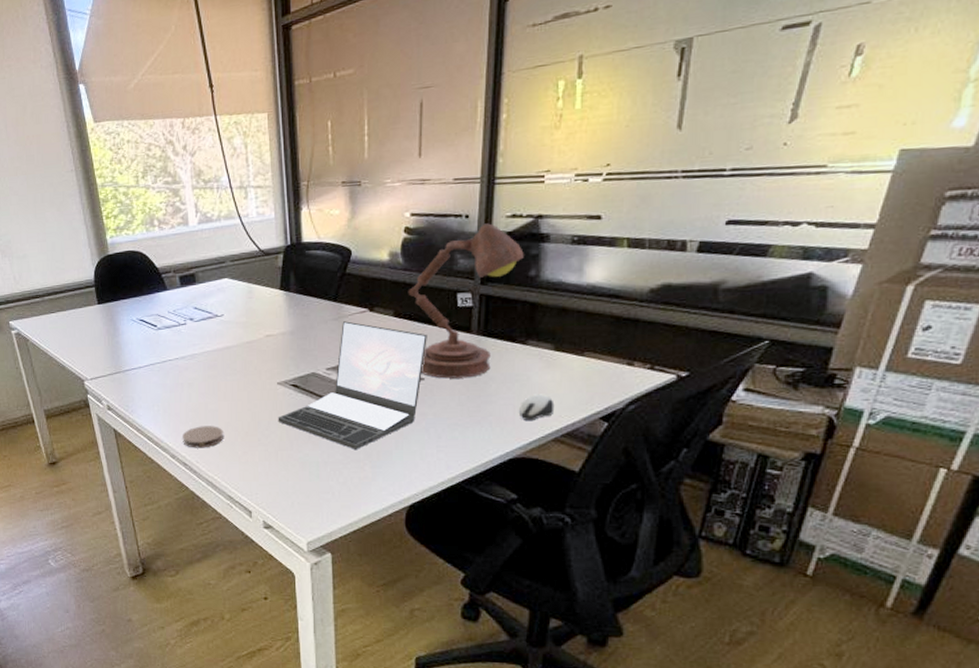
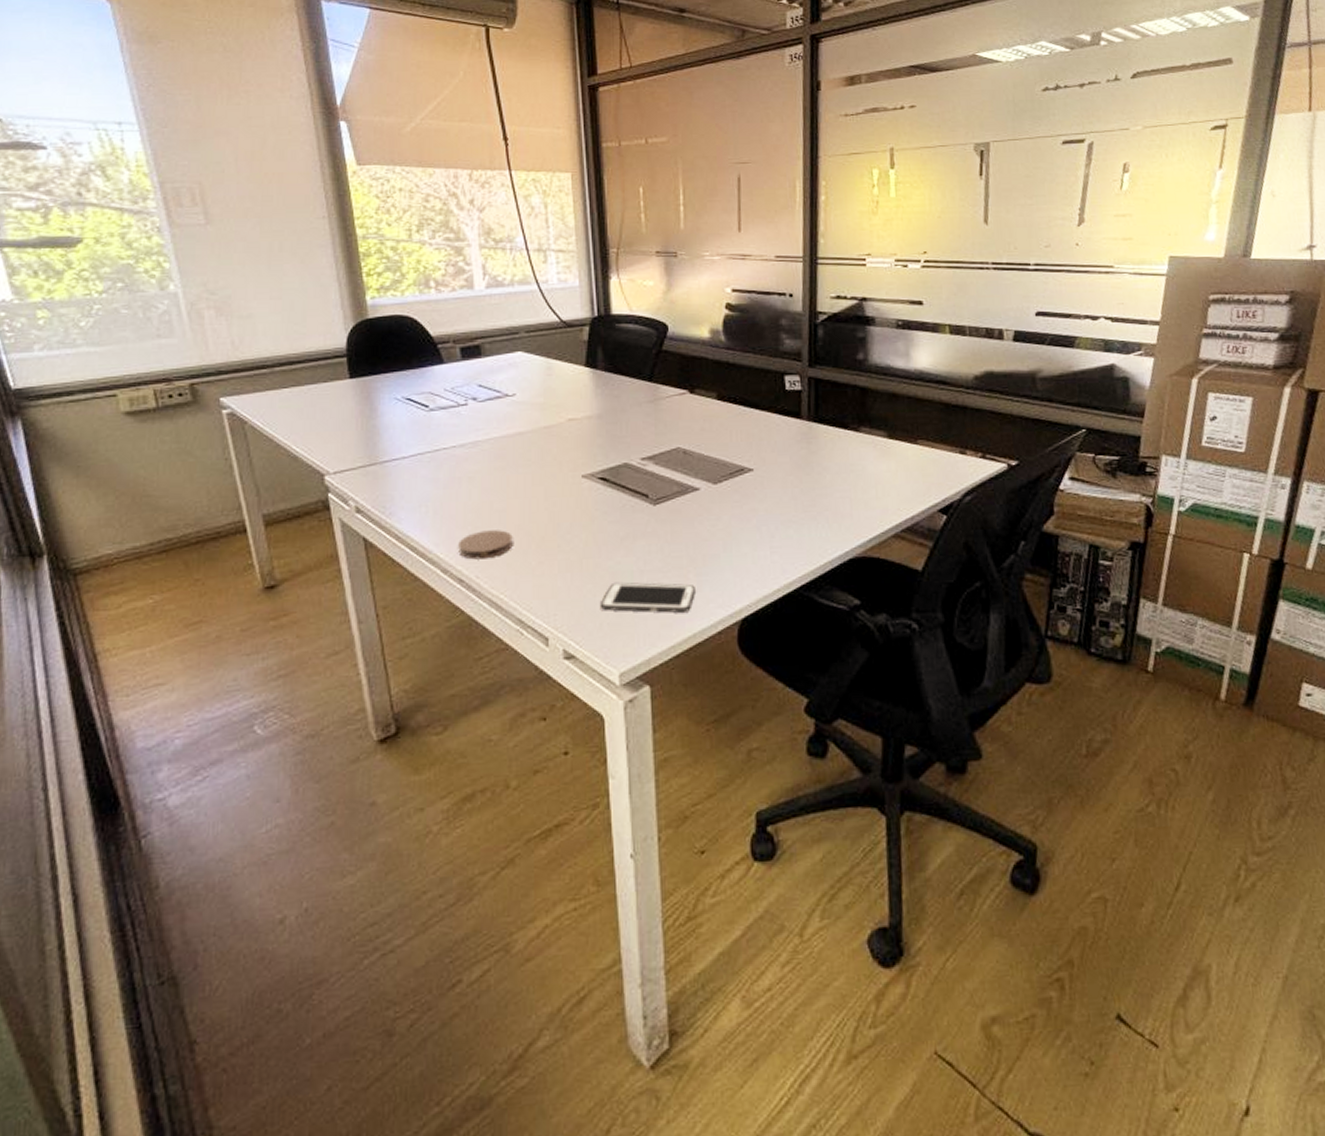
laptop: present [278,321,427,449] -> none [582,404,755,554]
cell phone: none [293,470,370,497] -> present [601,582,695,613]
desk lamp: present [408,223,524,379] -> none [731,303,851,469]
computer mouse: present [519,394,555,420] -> none [856,485,893,515]

